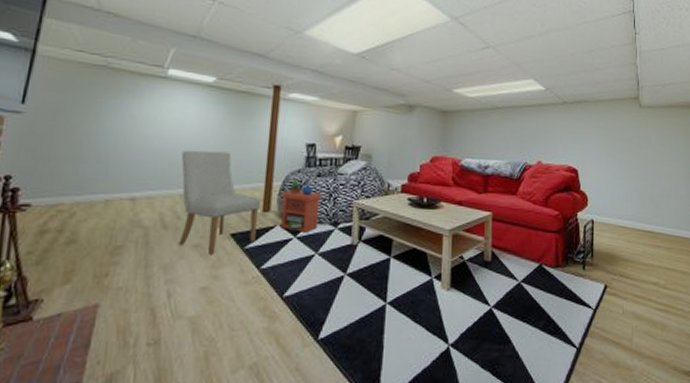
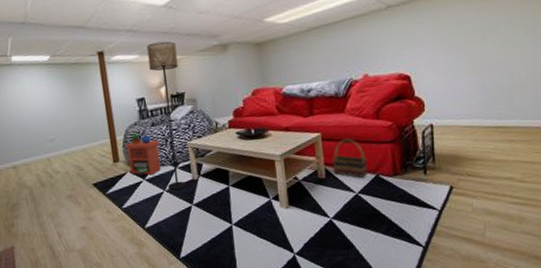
chair: present [178,149,261,256] -> none [39,118,113,203]
floor lamp: none [321,88,361,254] -> present [147,41,187,190]
basket: none [499,223,533,265] -> present [332,139,368,178]

